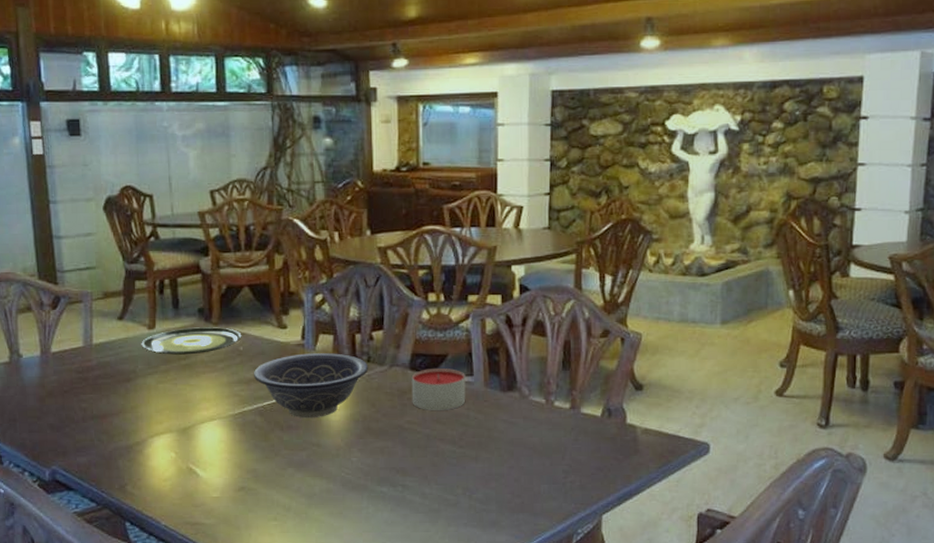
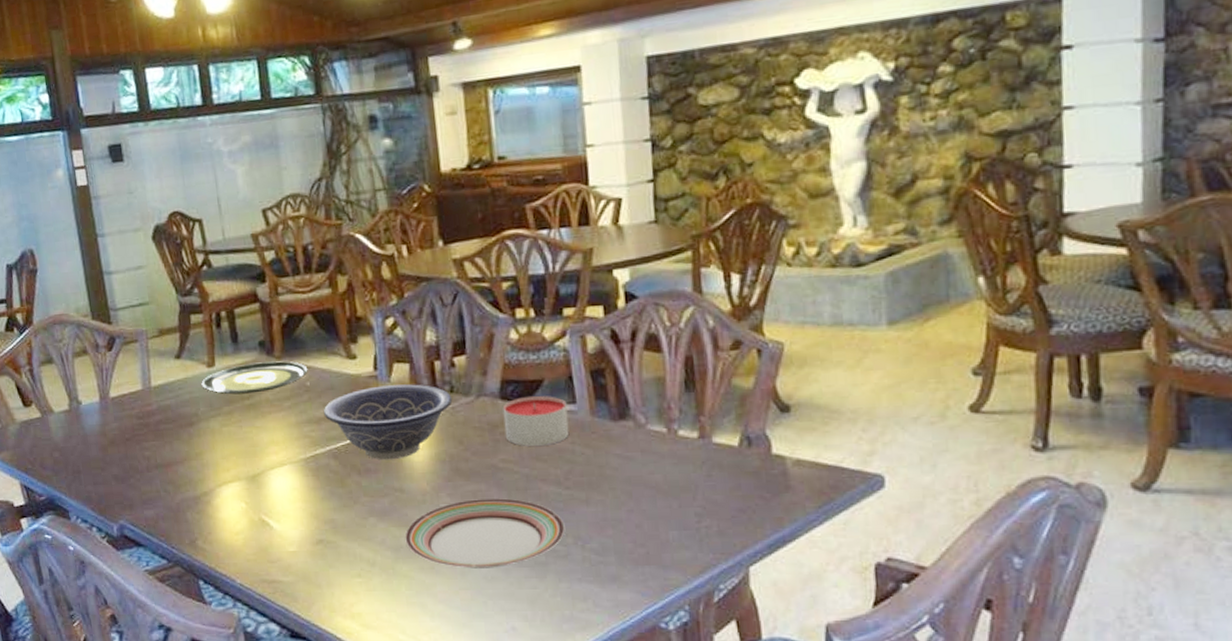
plate: none [318,454,457,514] -> present [405,498,565,569]

